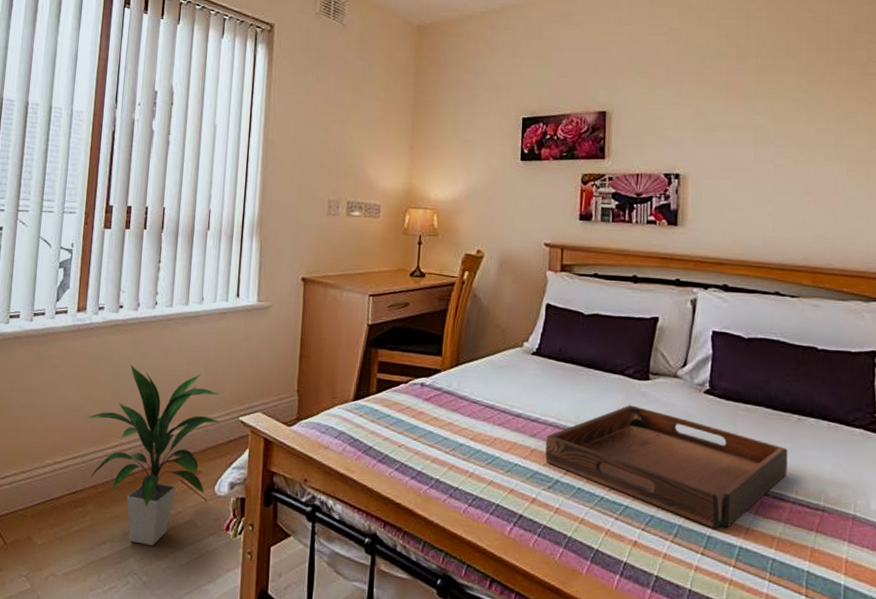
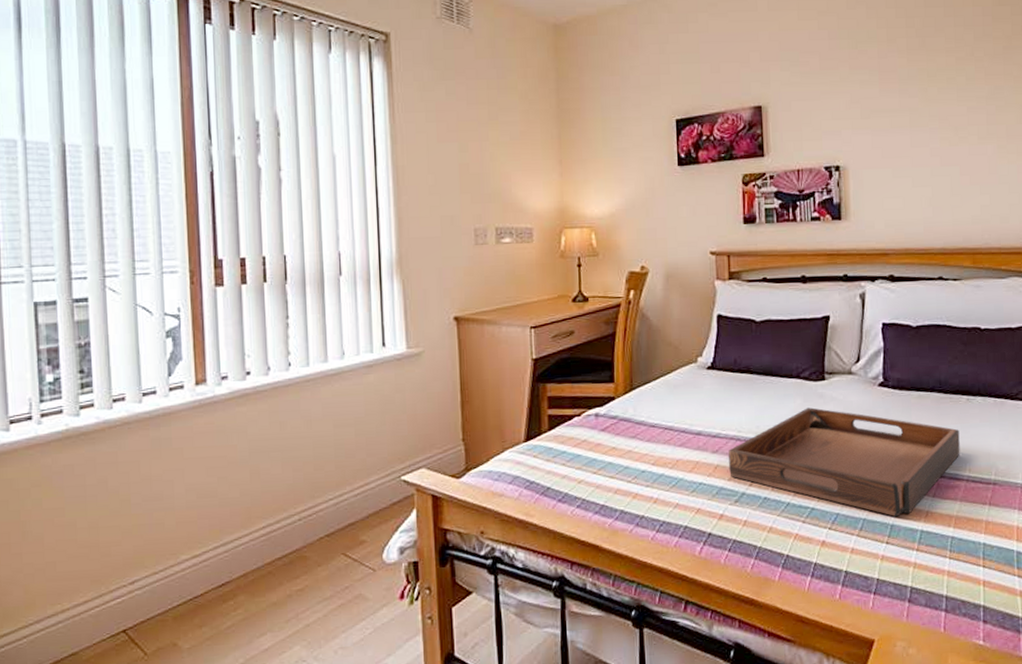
indoor plant: present [84,364,220,545] -> none [221,435,379,629]

